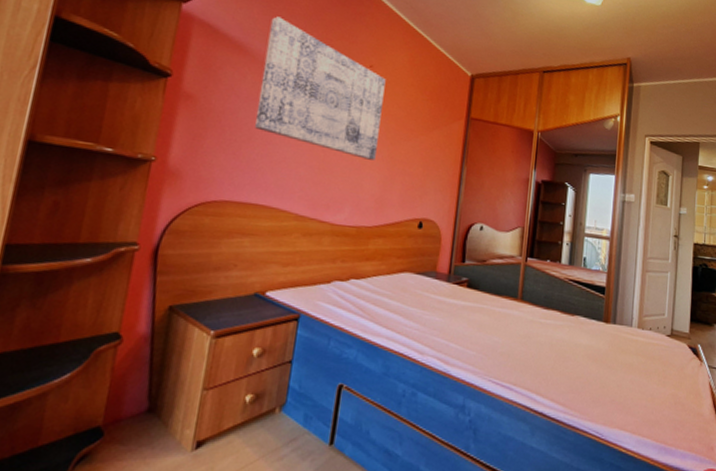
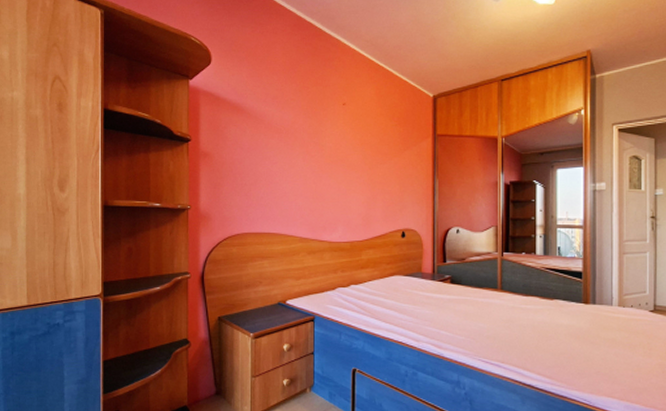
wall art: present [255,16,386,161] -> none [258,76,358,185]

